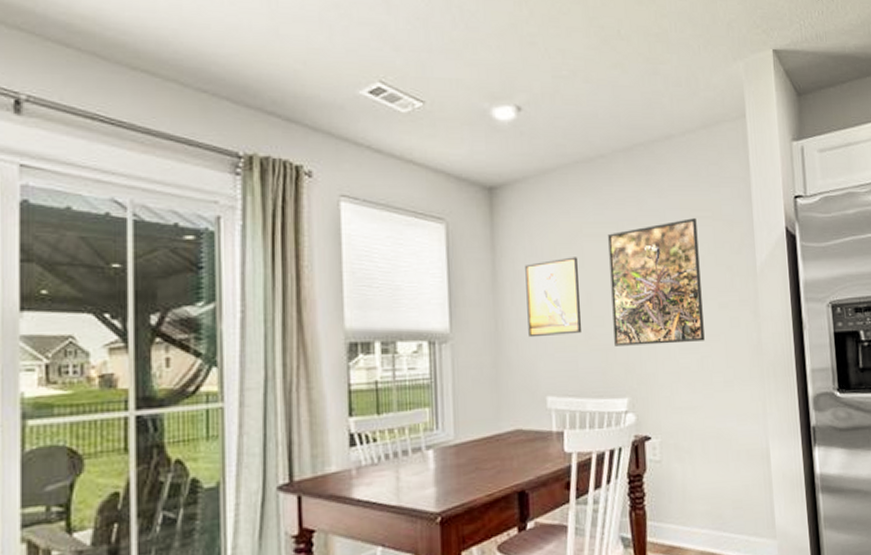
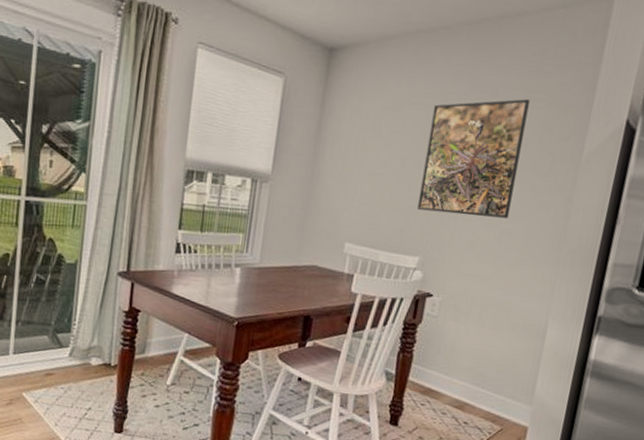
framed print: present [525,257,581,338] -> none [339,122,400,193]

